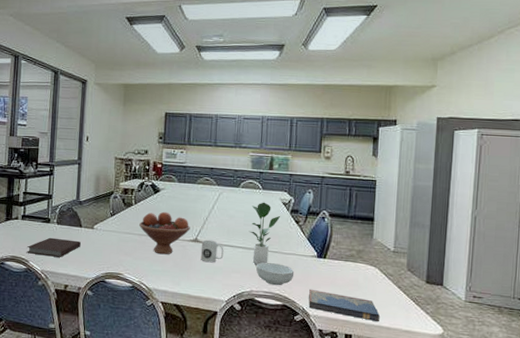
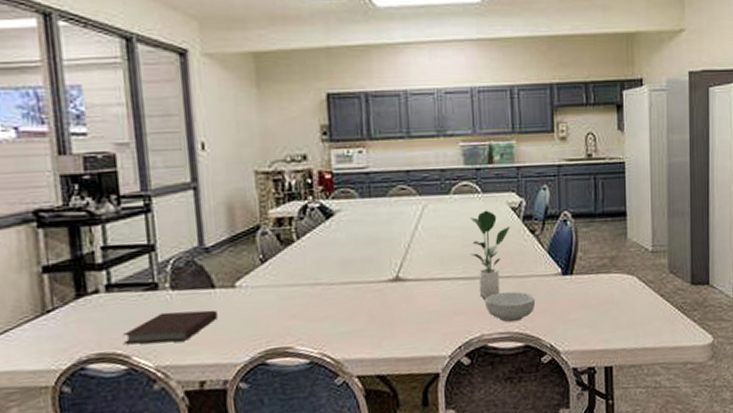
fruit bowl: present [139,211,190,255] -> none [308,244,387,308]
mug: present [200,239,224,263] -> none [405,274,439,308]
hardcover book: present [308,289,380,322] -> none [556,317,643,344]

